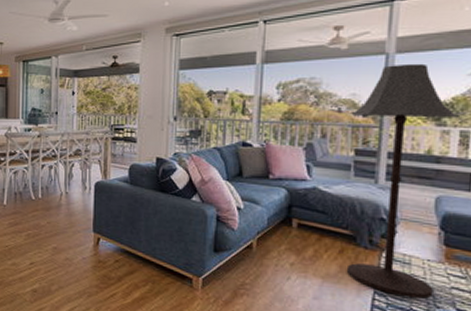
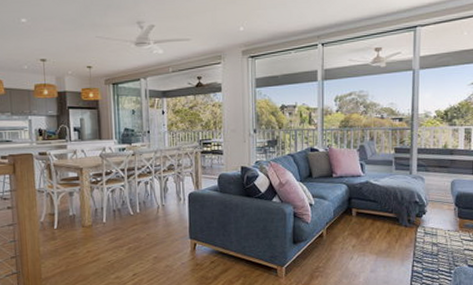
floor lamp: present [346,63,457,299] -> none [392,77,463,261]

